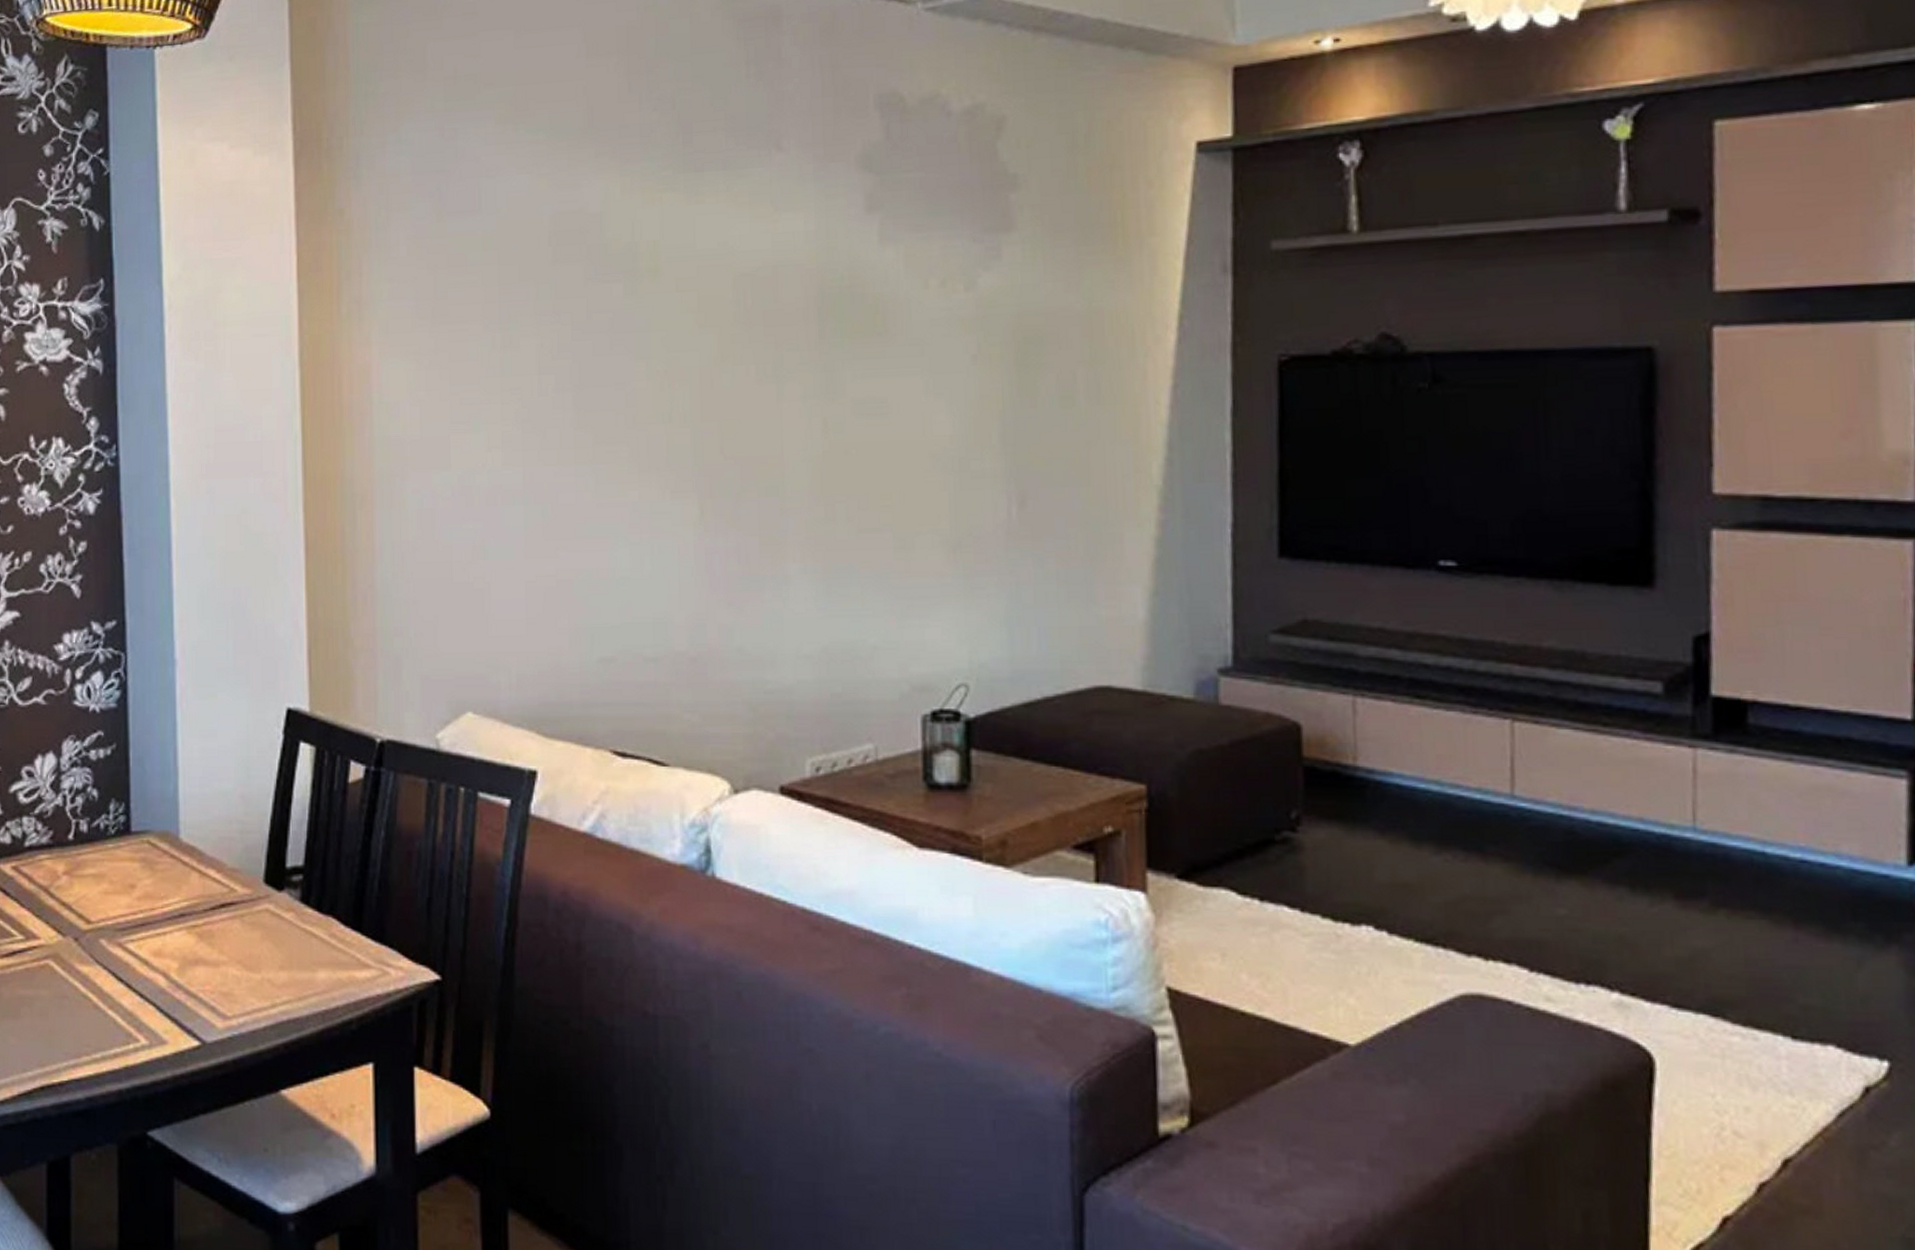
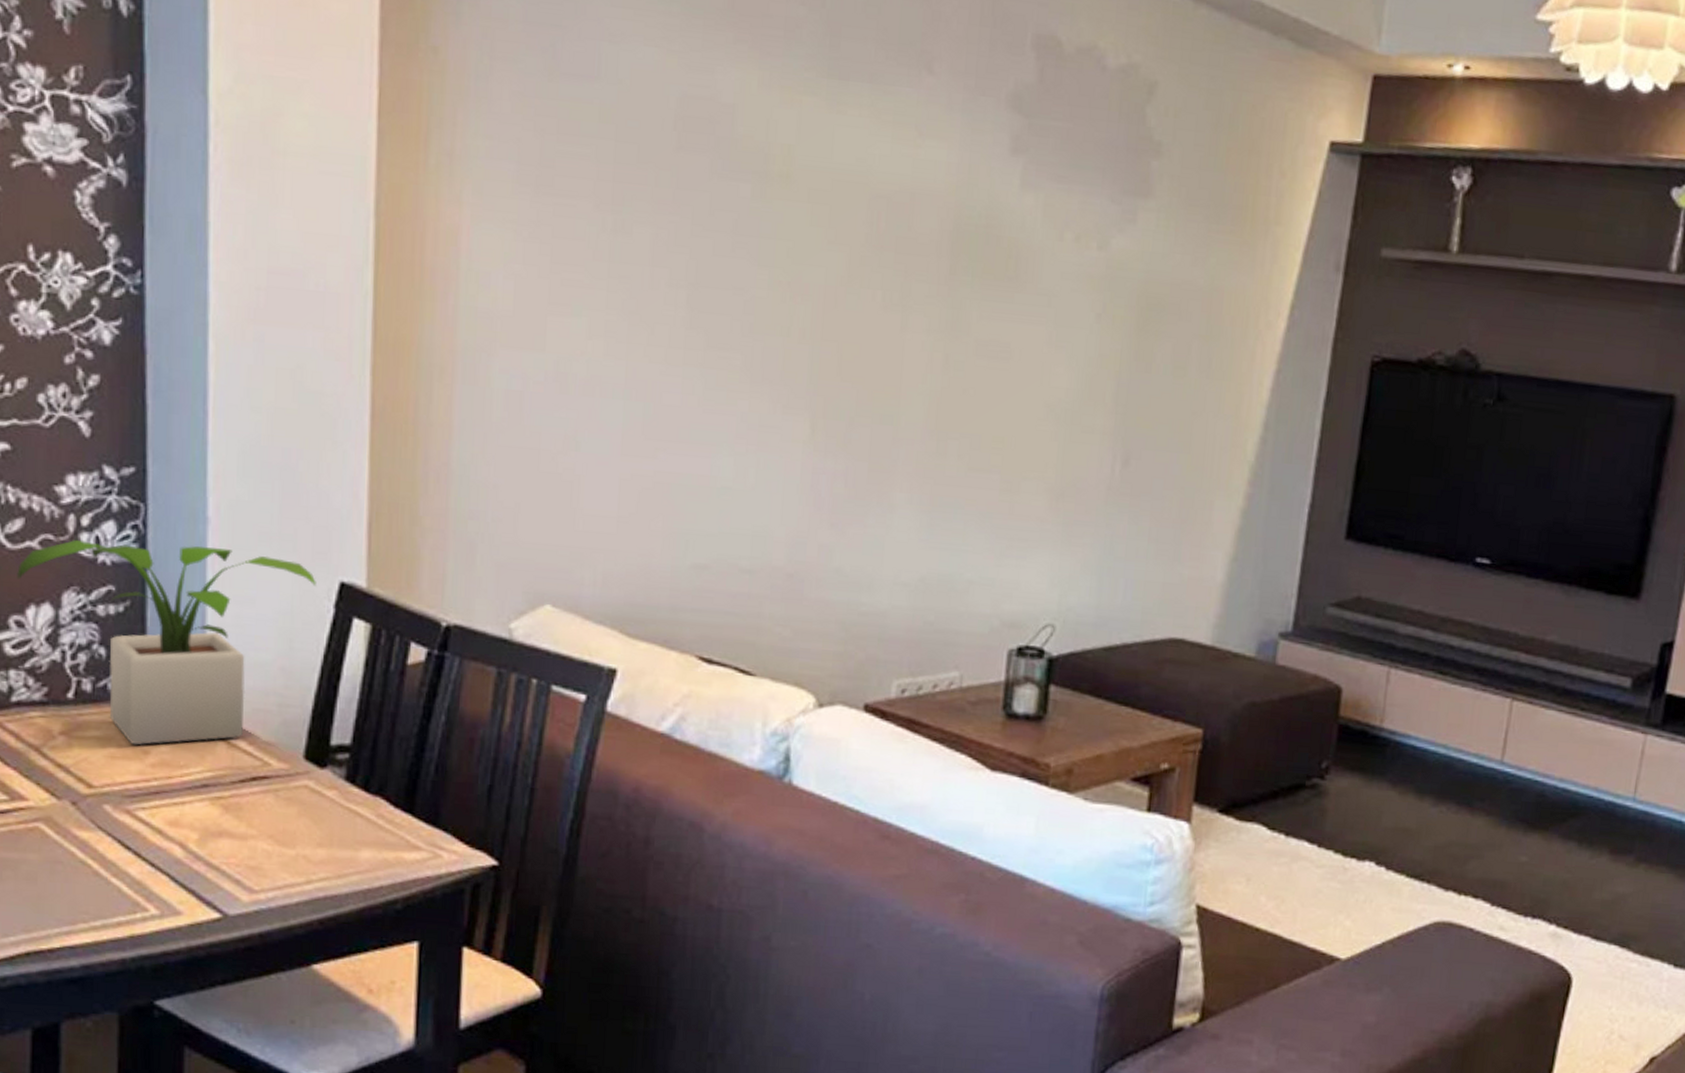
potted plant: none [27,687,267,880] -> present [17,539,316,746]

